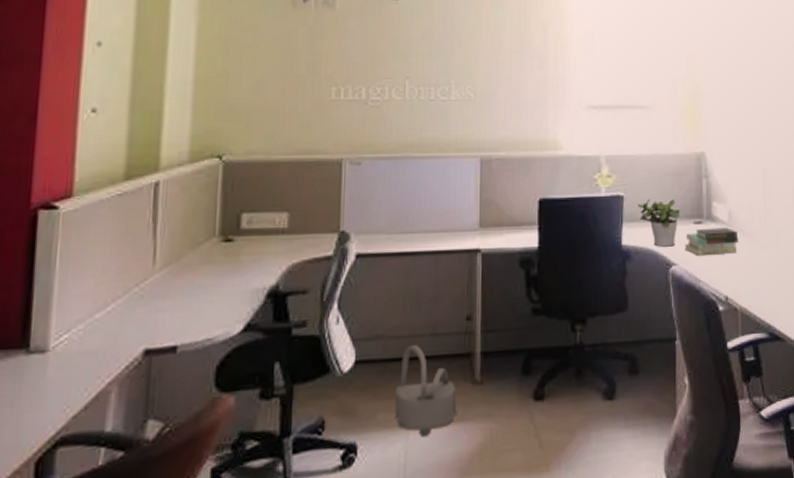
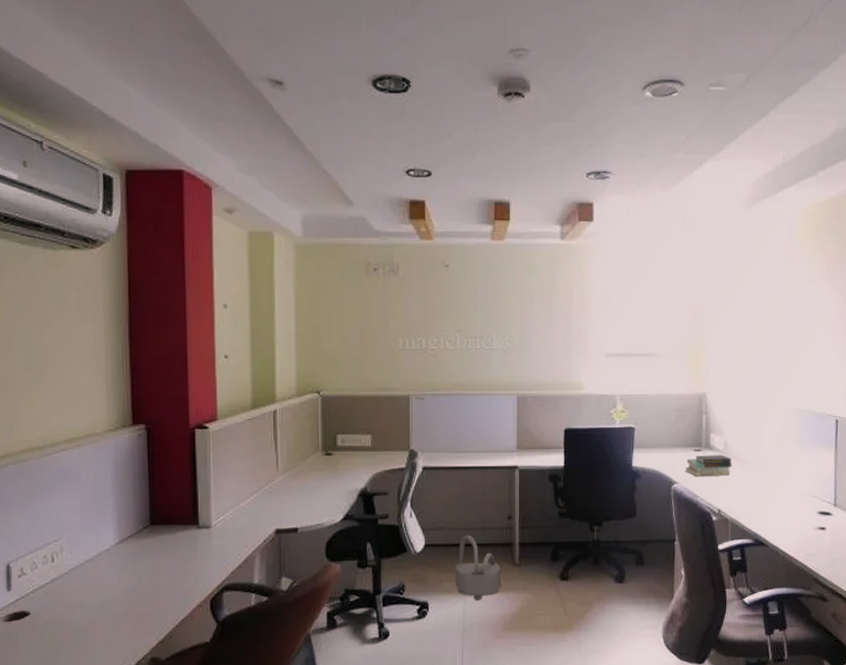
potted plant: present [637,199,680,247] -> none [646,431,682,469]

